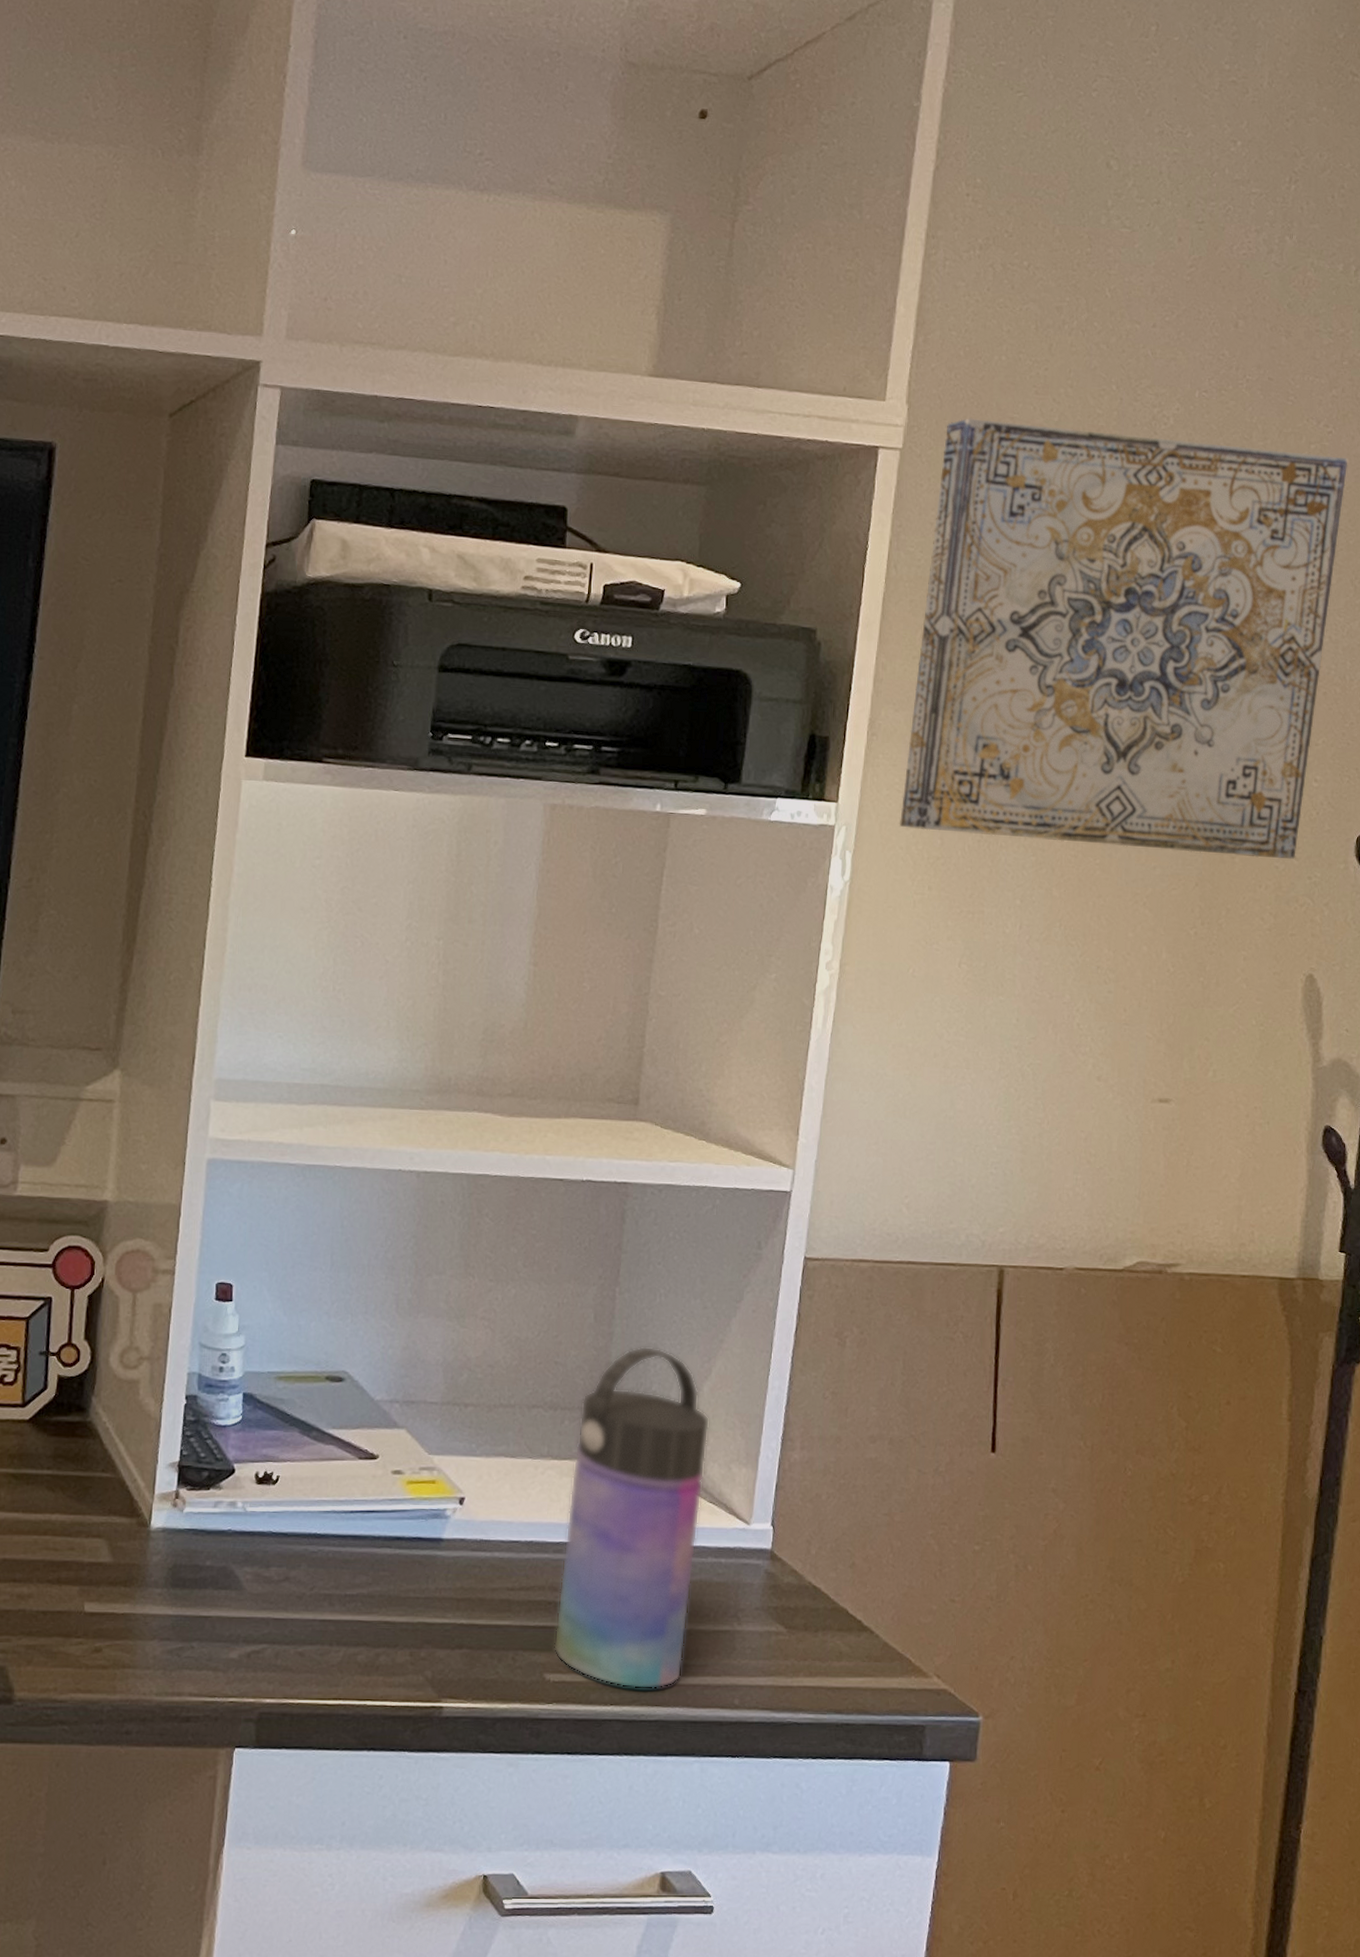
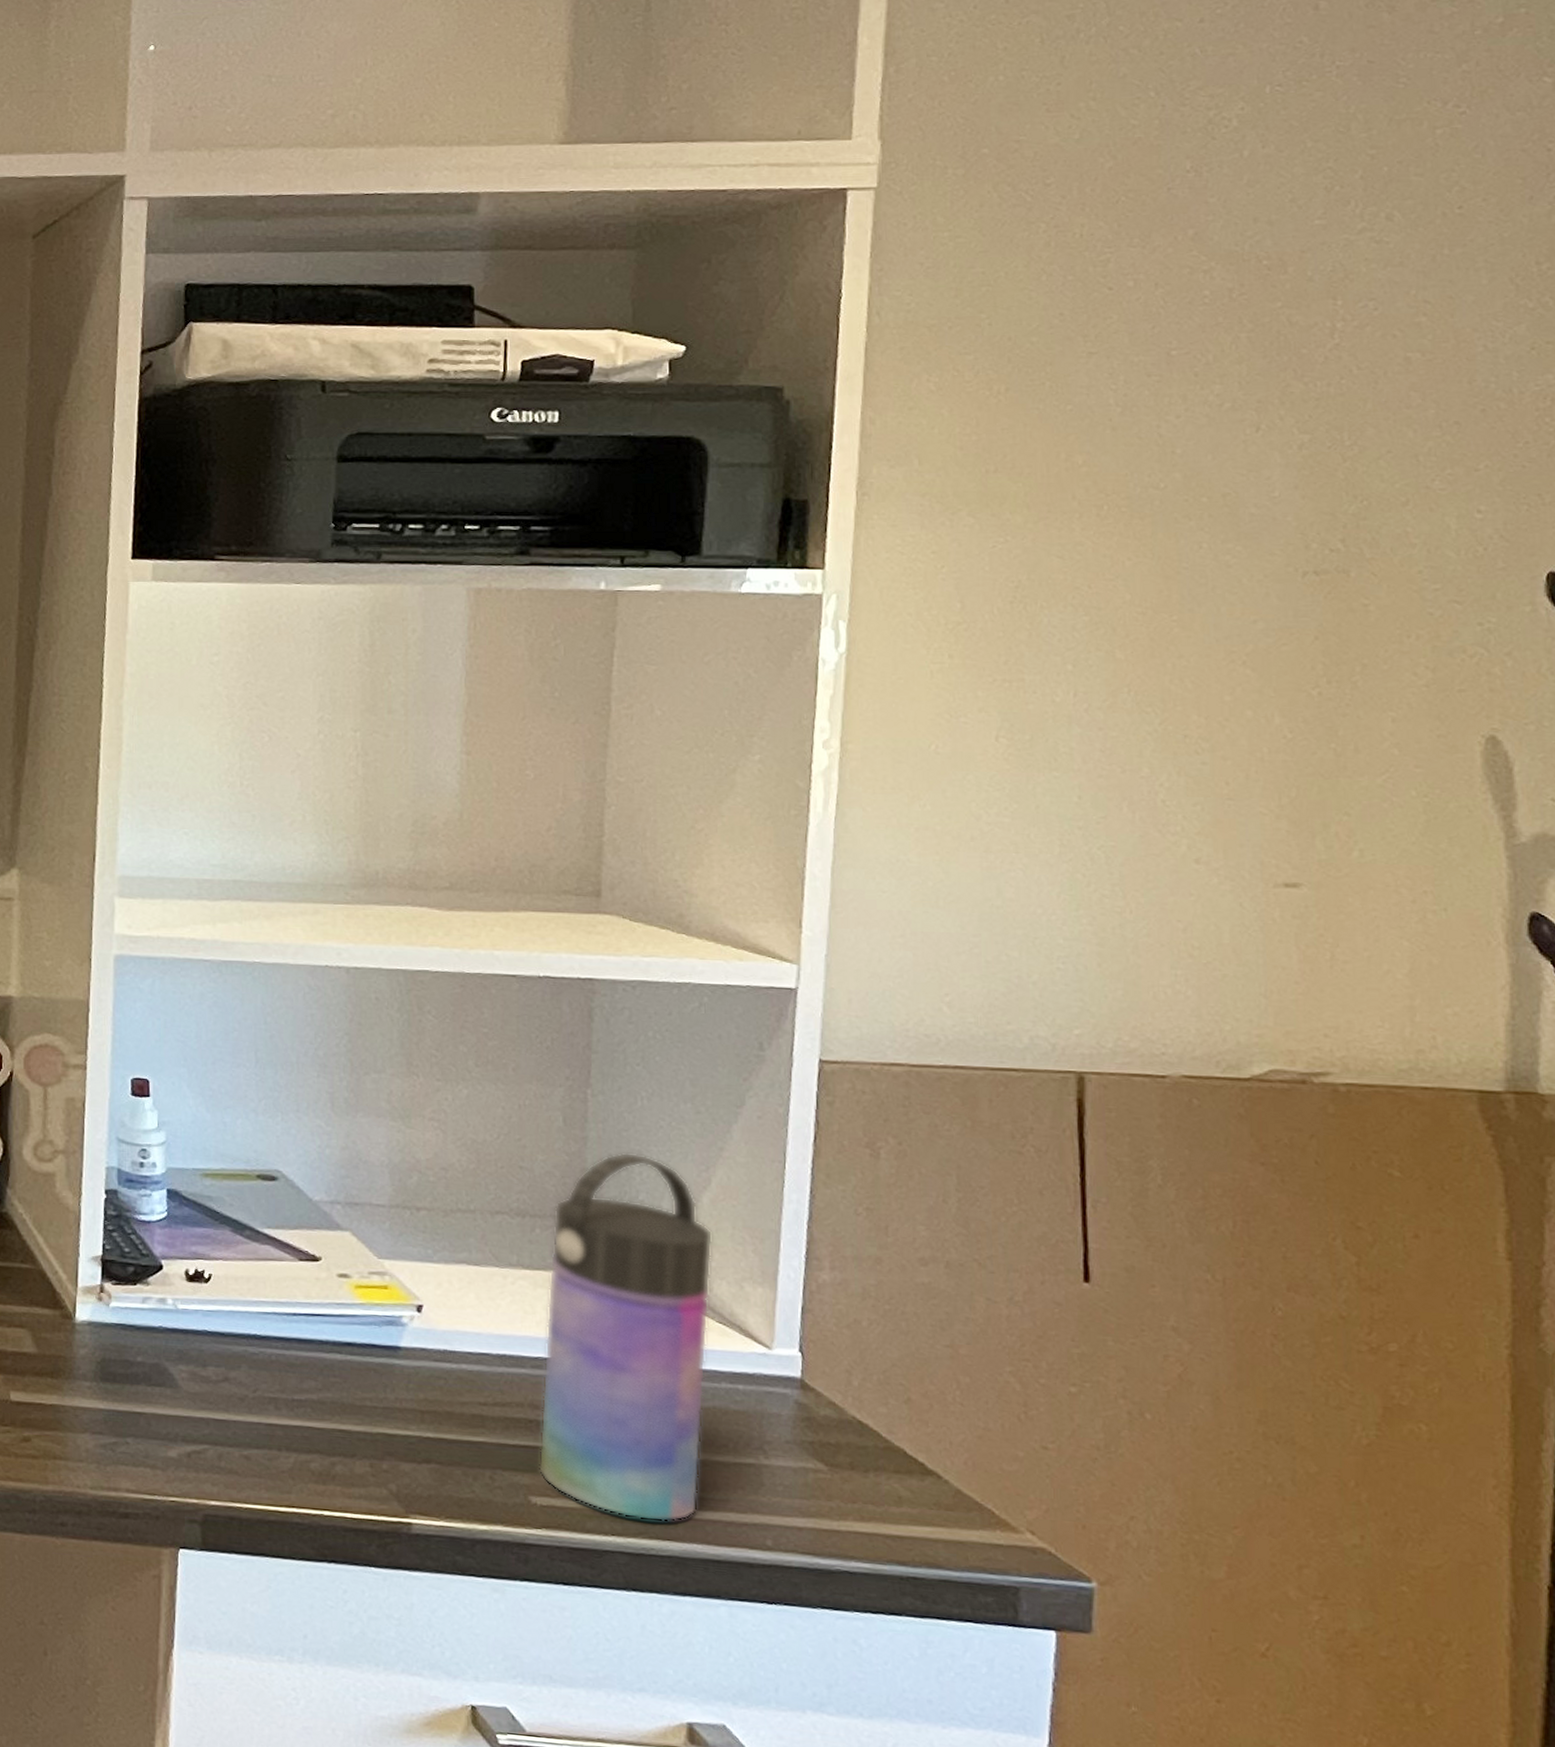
wall art: present [899,418,1348,860] -> none [904,139,1493,604]

